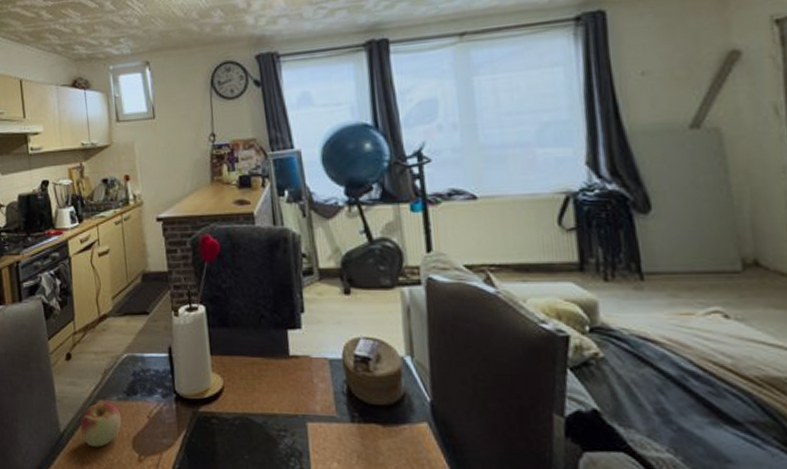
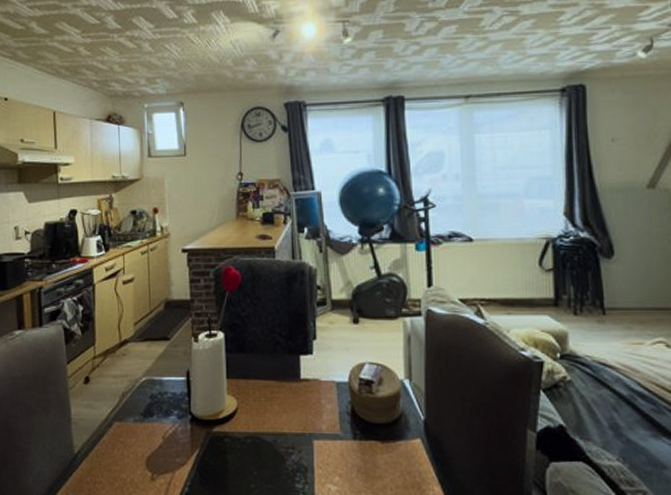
apple: present [80,402,122,447] -> none [95,424,137,467]

